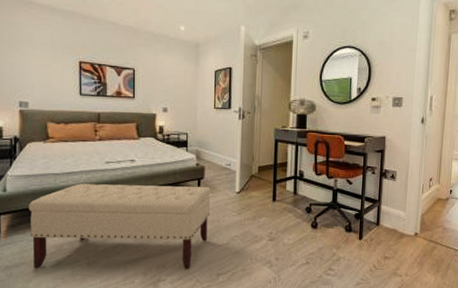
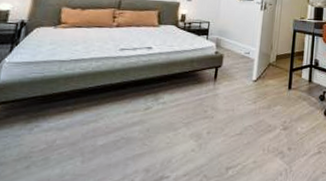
bench: present [29,183,211,270] -> none [15,71,228,170]

